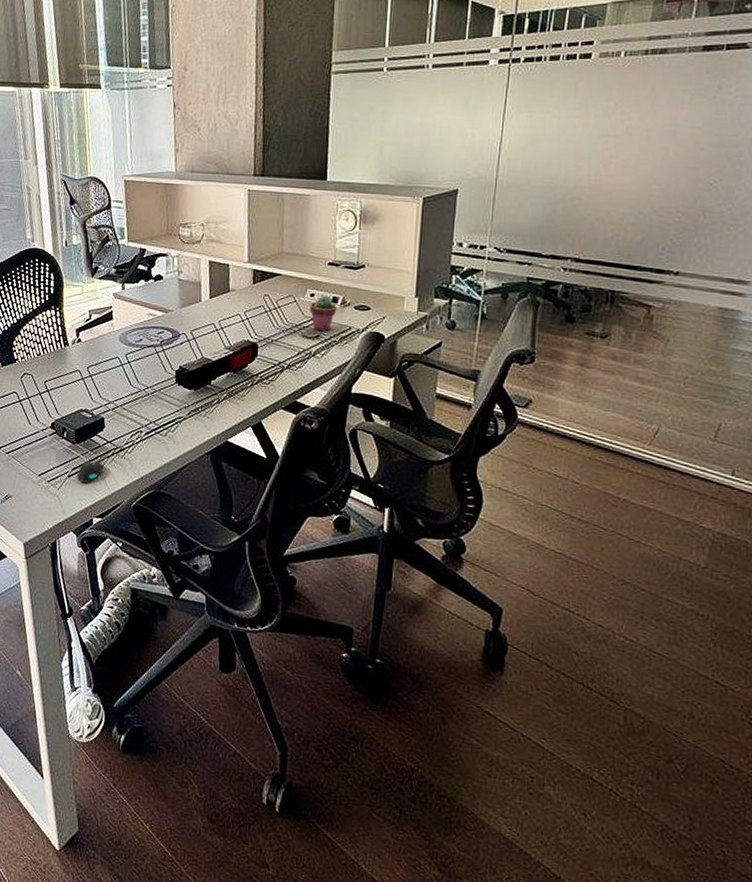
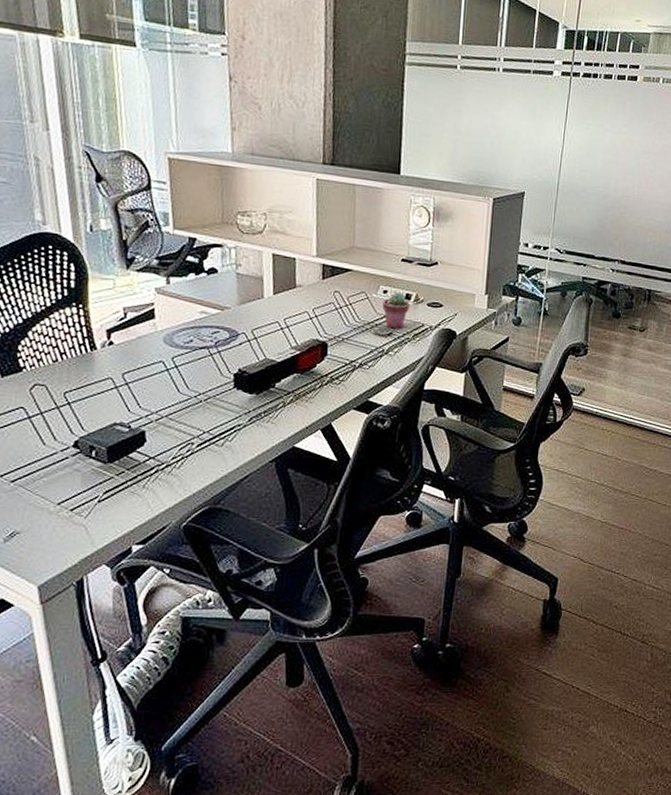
mouse: present [76,445,122,483] -> none [109,460,169,507]

